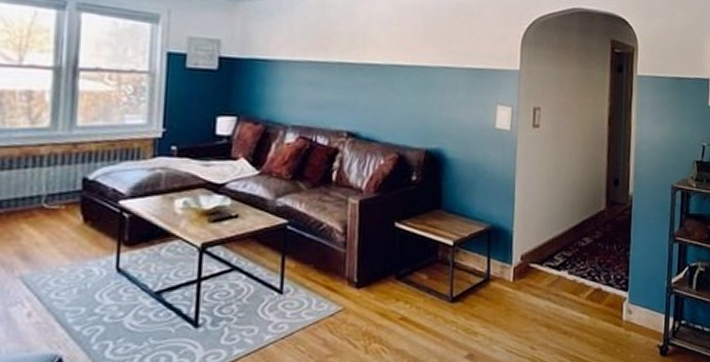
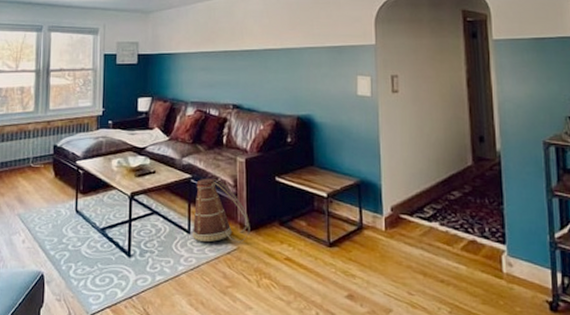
basket: none [286,223,361,302] -> present [193,178,250,243]

